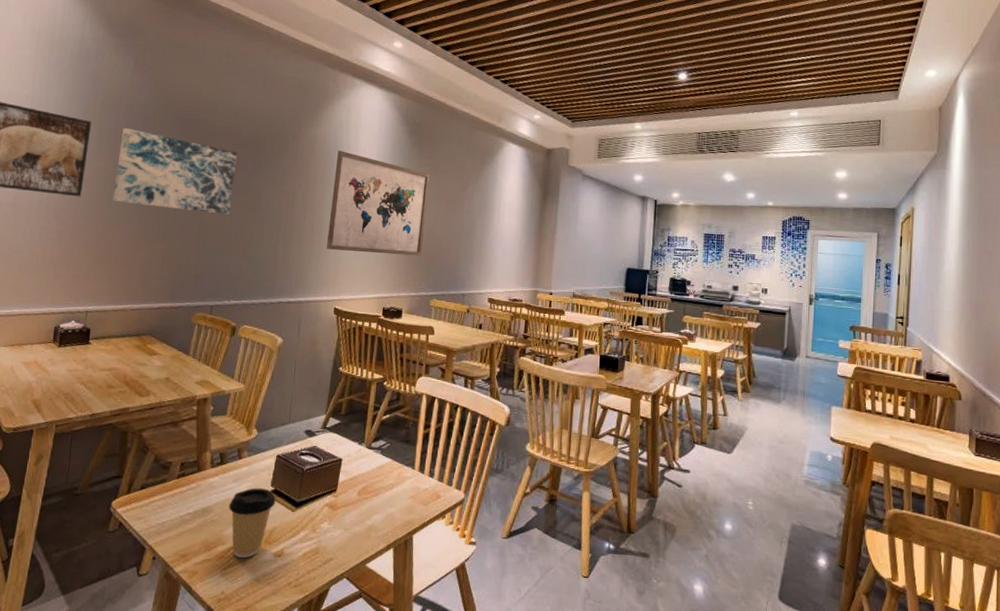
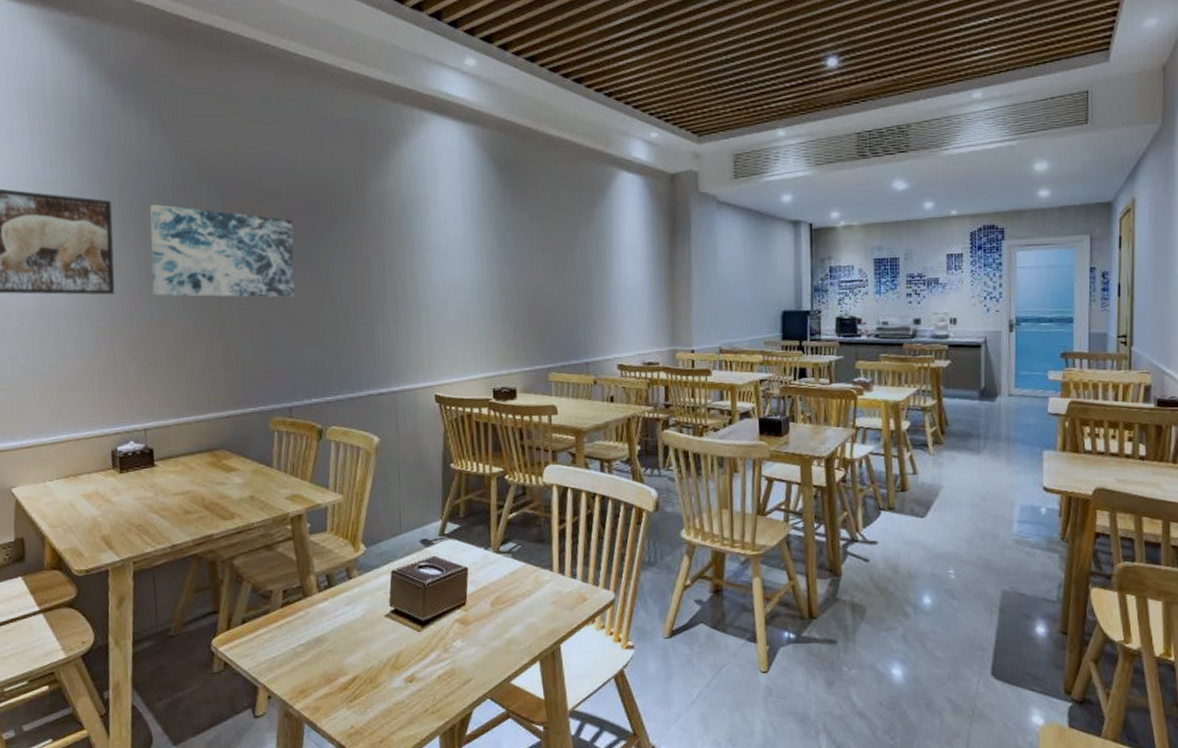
coffee cup: present [228,488,276,559] -> none [345,609,398,688]
wall art: present [326,151,430,256] -> none [413,204,532,326]

